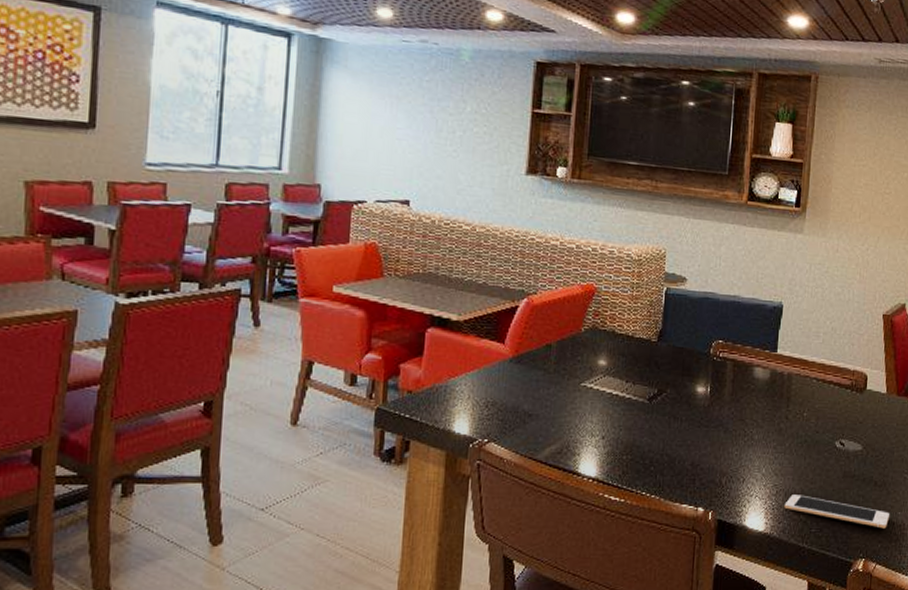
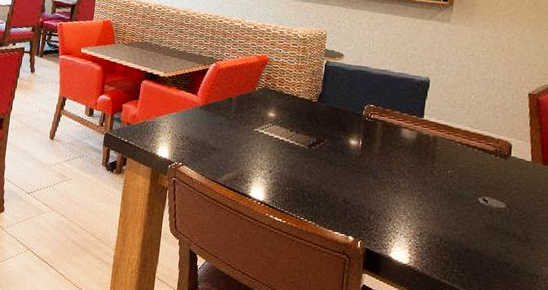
cell phone: present [784,495,890,529] -> none [427,237,534,280]

